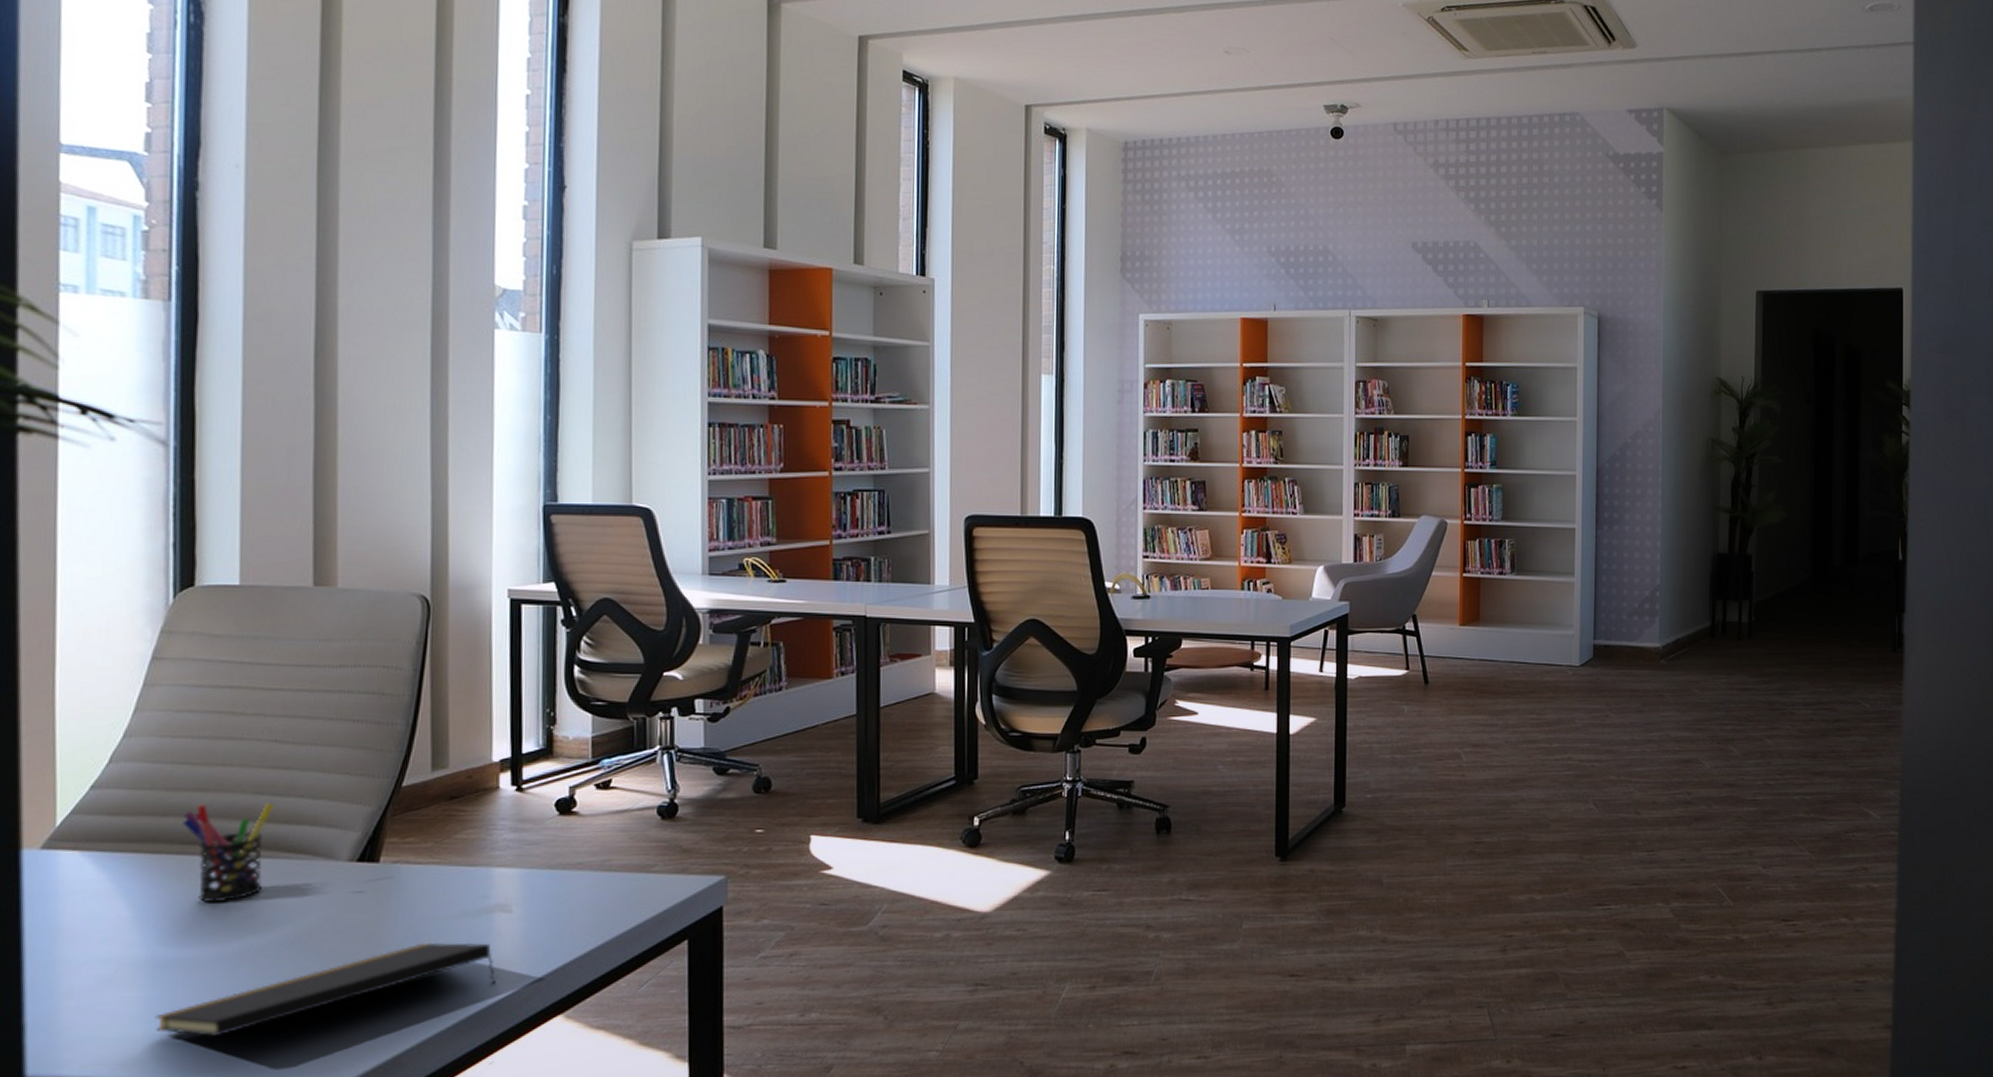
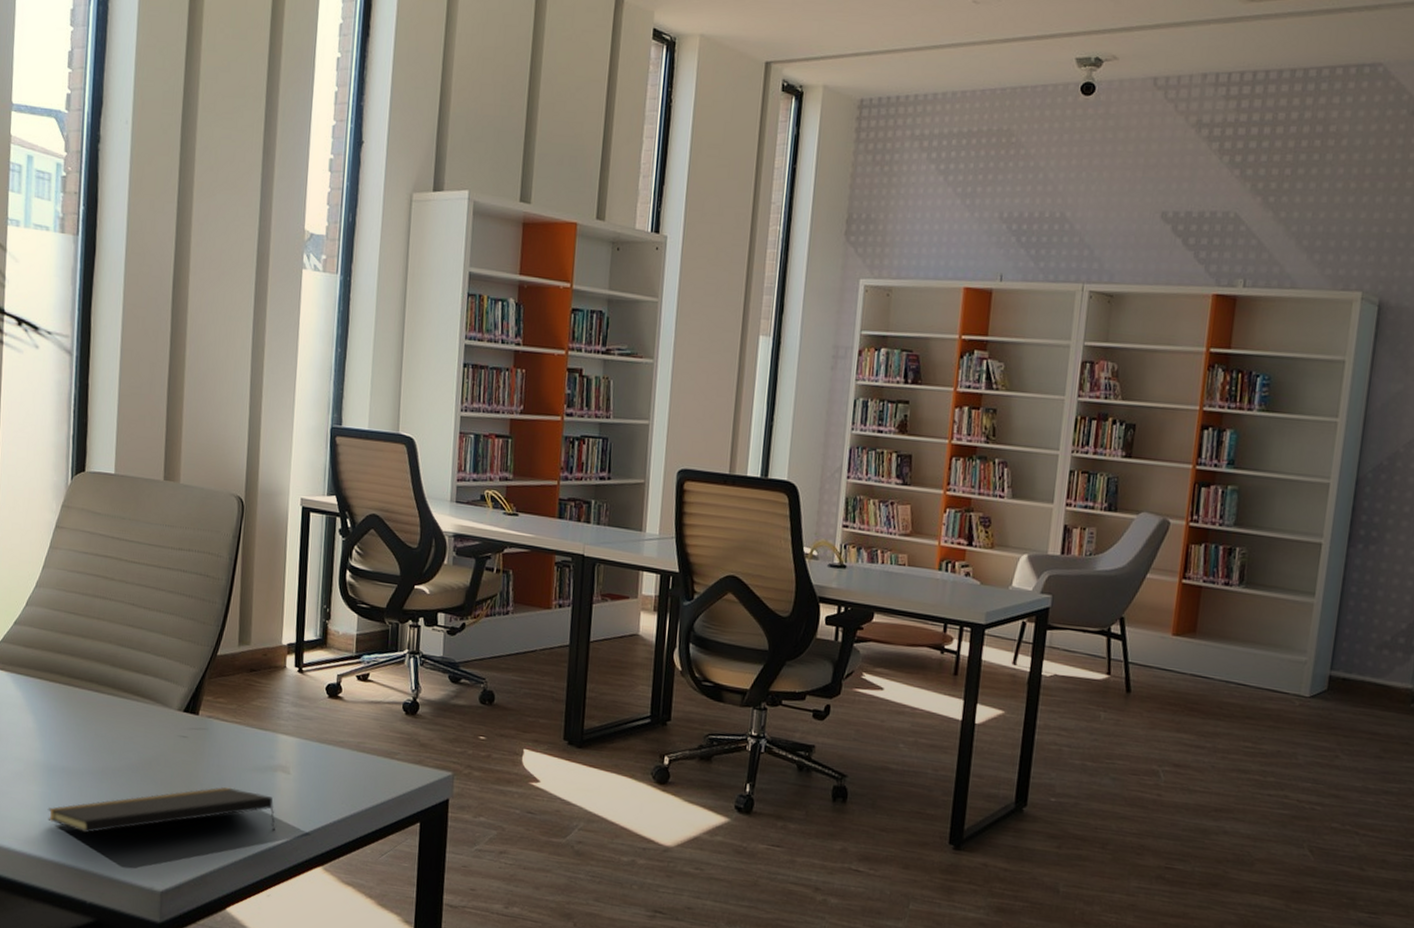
pen holder: present [182,802,274,904] -> none [70,648,130,729]

